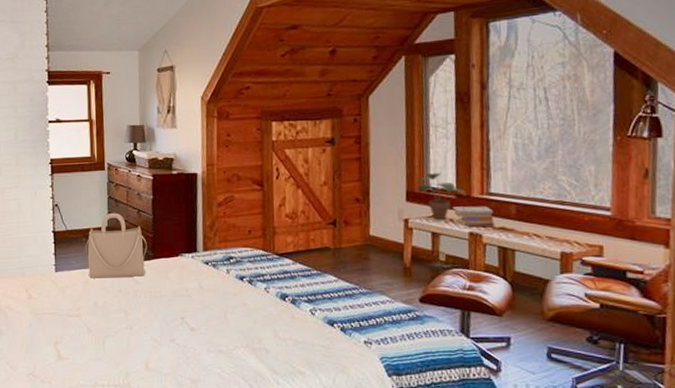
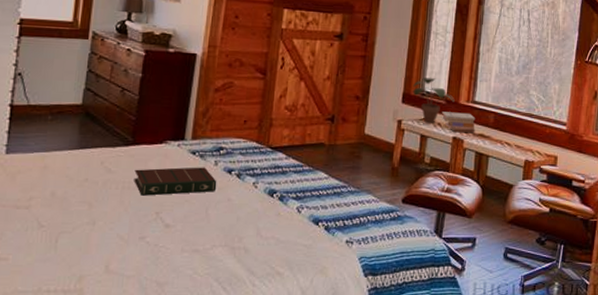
handbag: present [85,212,147,278] -> none [49,88,128,165]
book: none [158,275,232,303] -> present [134,167,217,196]

